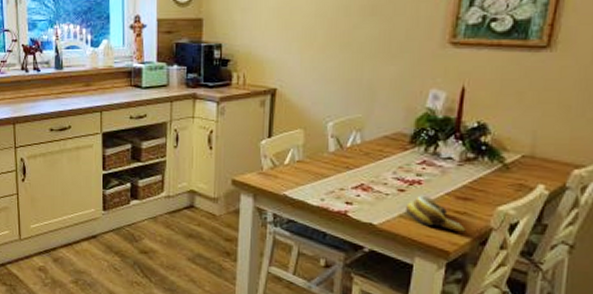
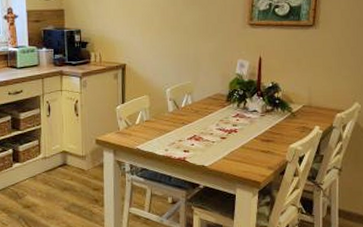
banana: present [406,195,466,232] -> none [228,140,270,166]

